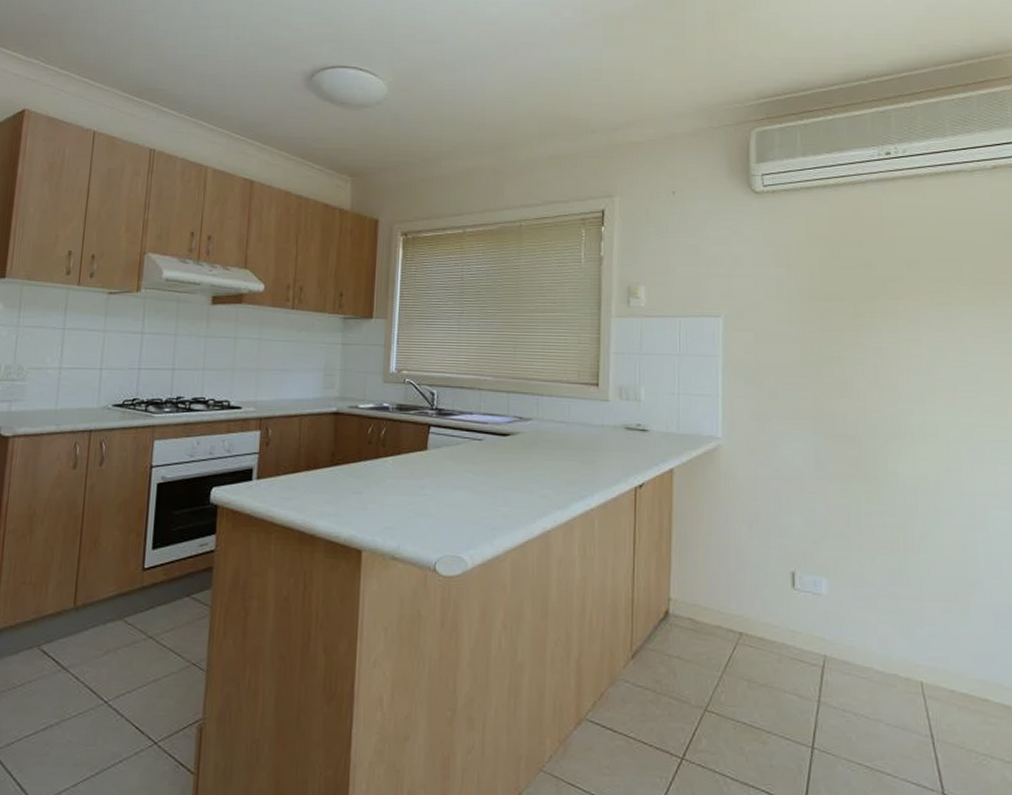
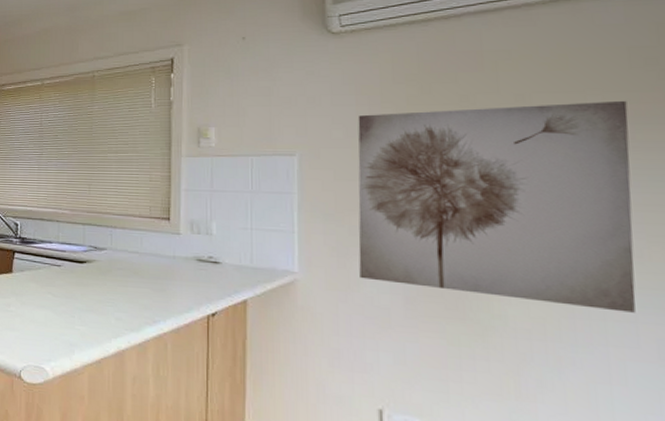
wall art: none [776,269,995,464] -> present [358,100,636,313]

